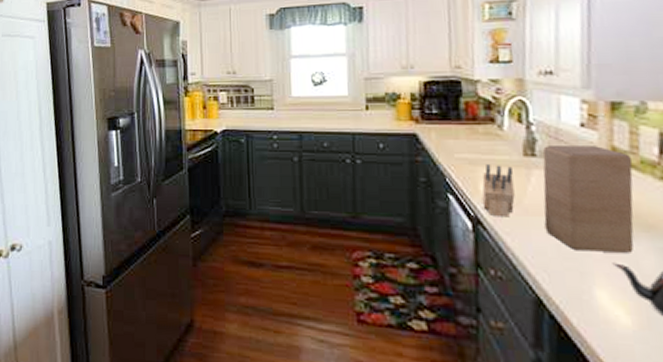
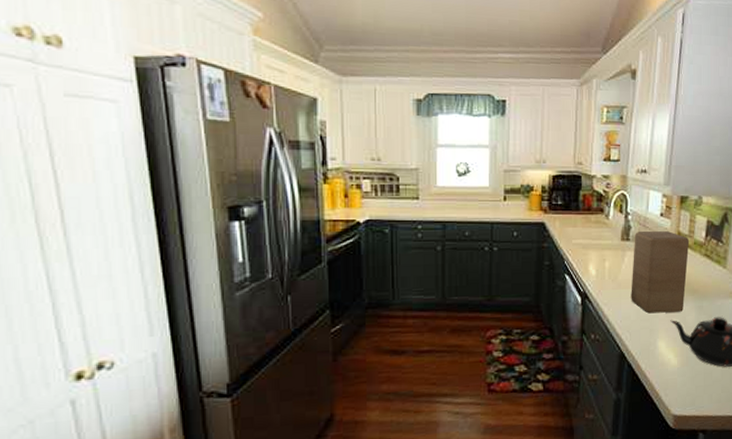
knife block: present [481,163,515,218] -> none [590,247,613,292]

